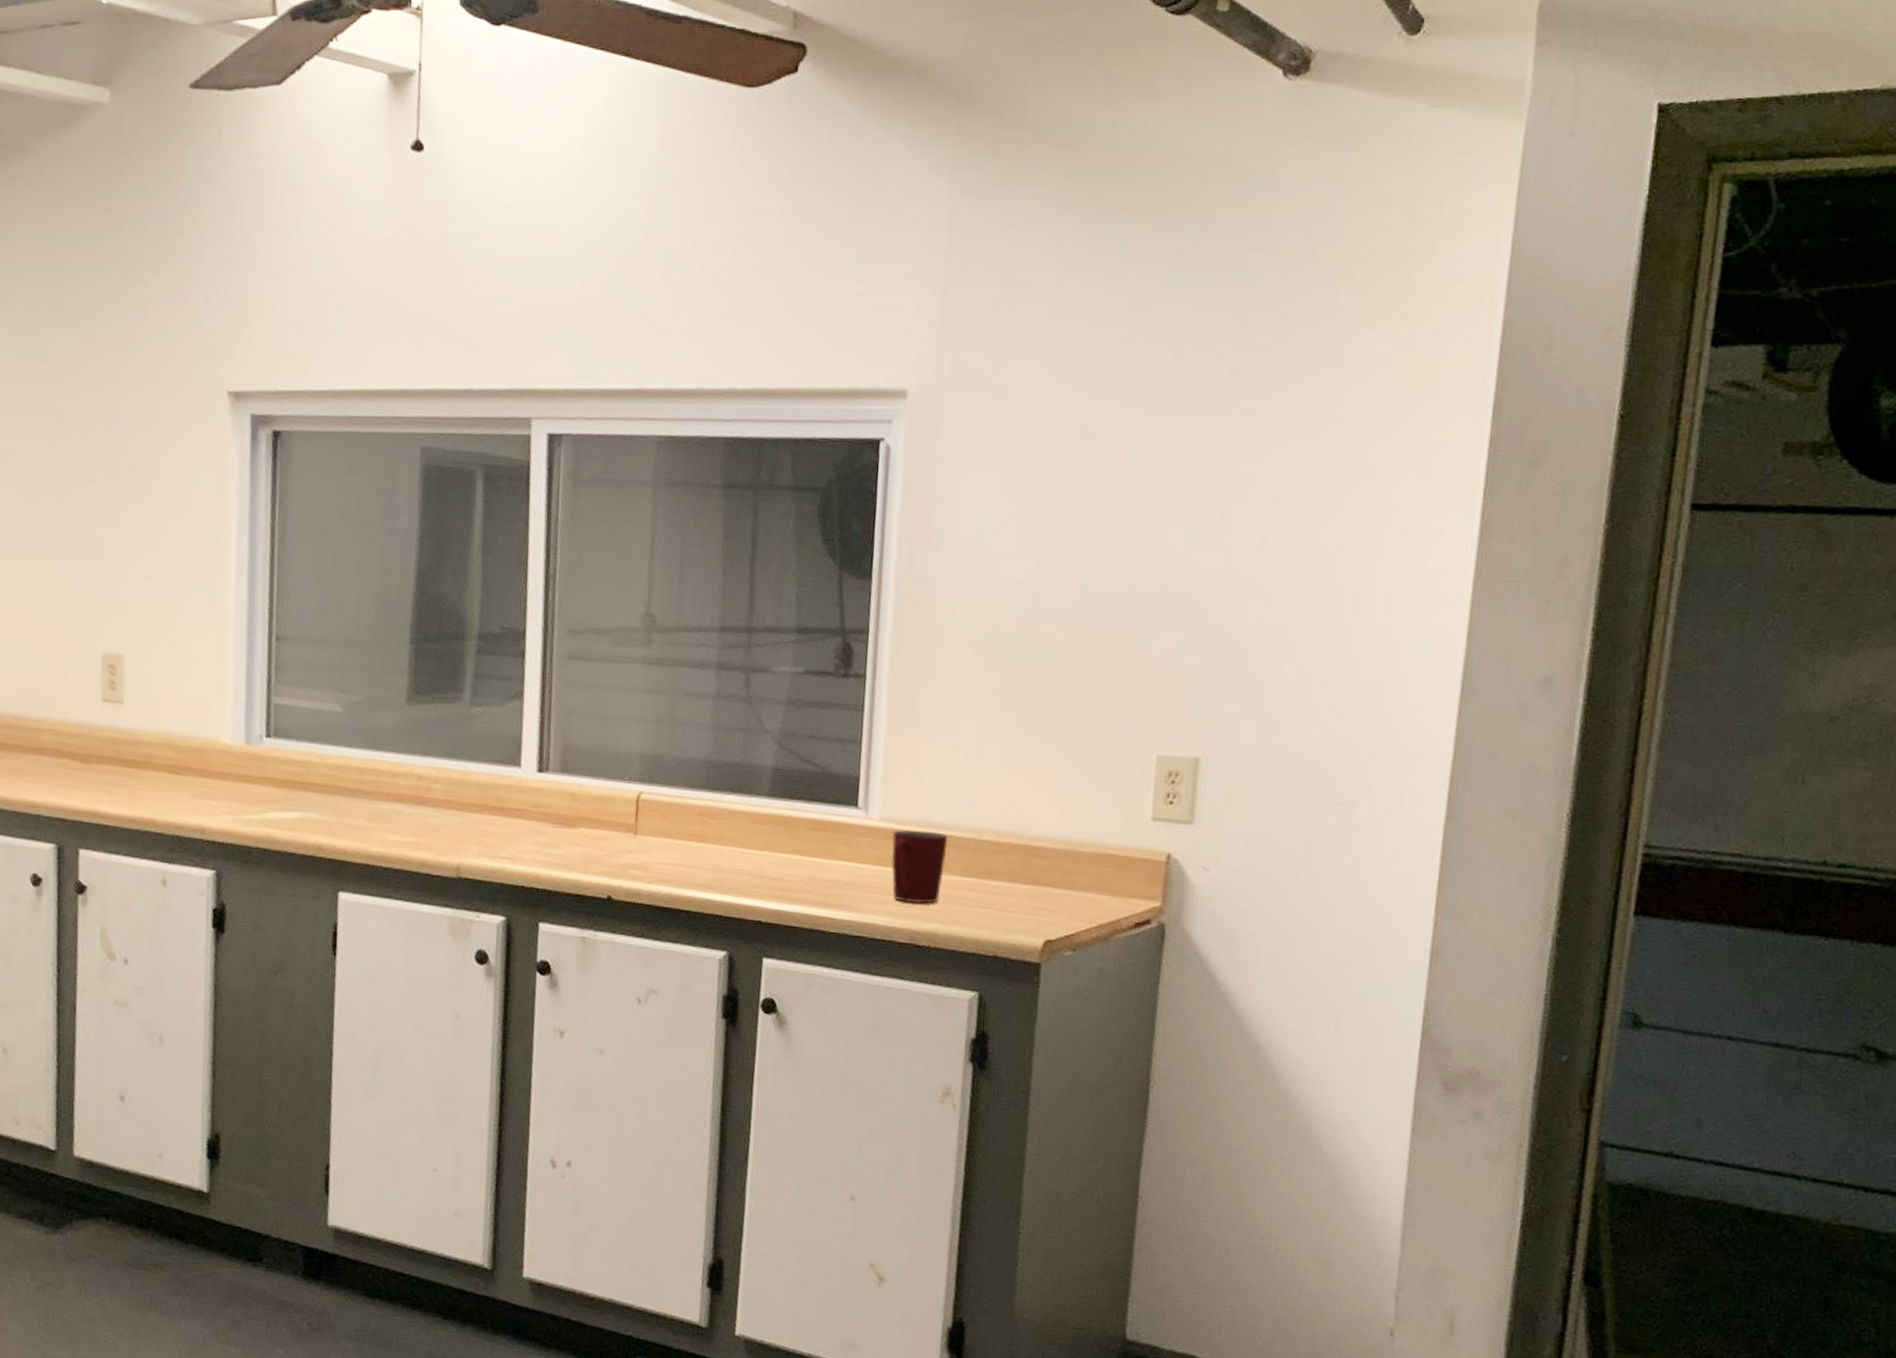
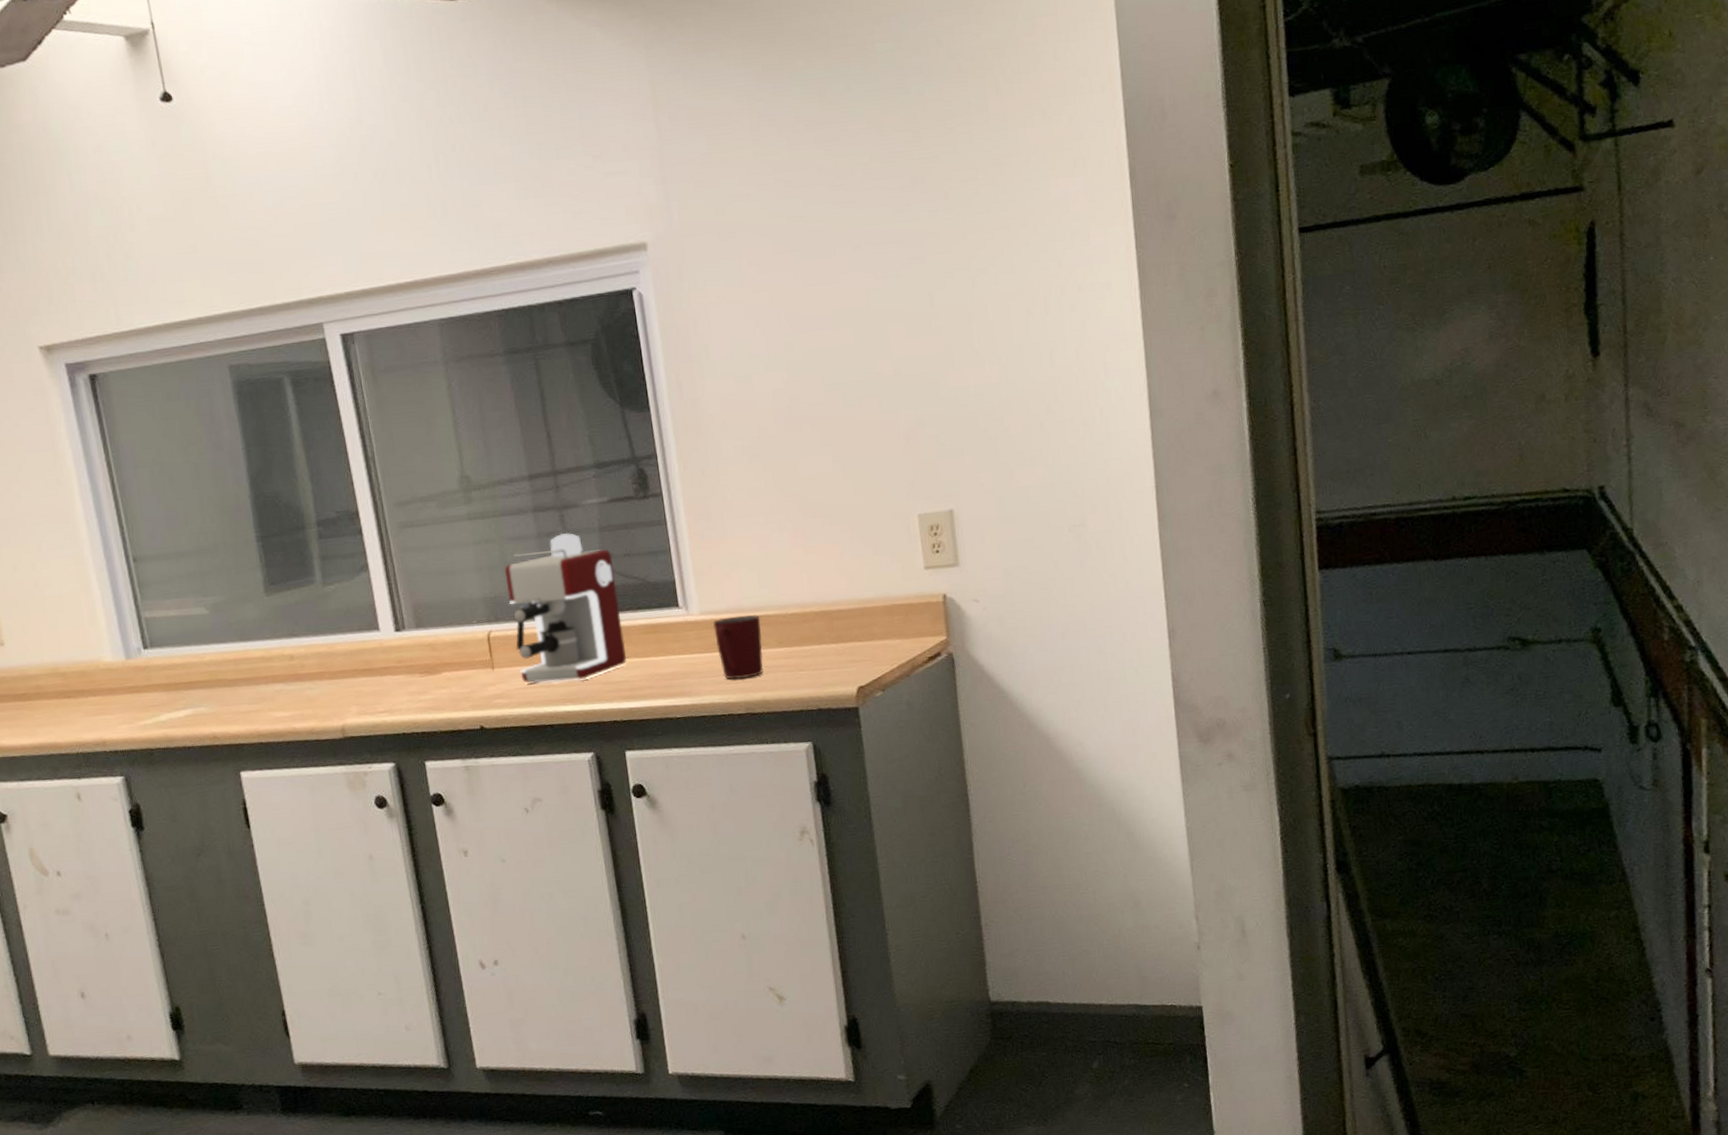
coffee maker: none [664,698,795,868] -> present [504,532,626,683]

